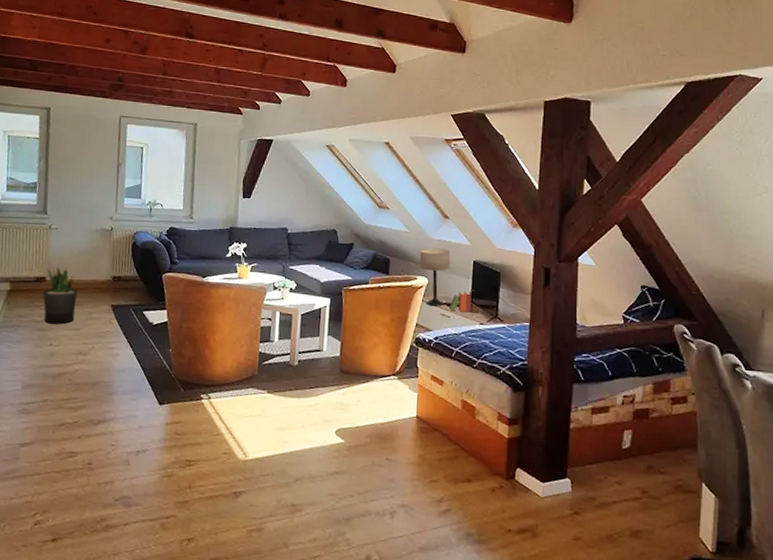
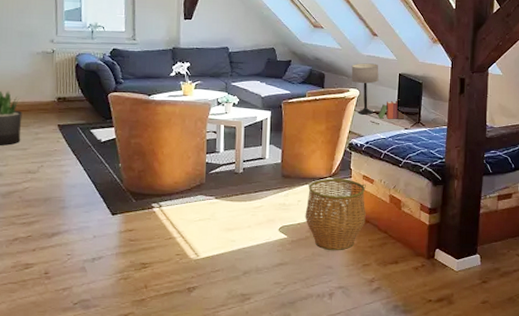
basket: none [364,376,434,461] -> present [305,178,366,250]

